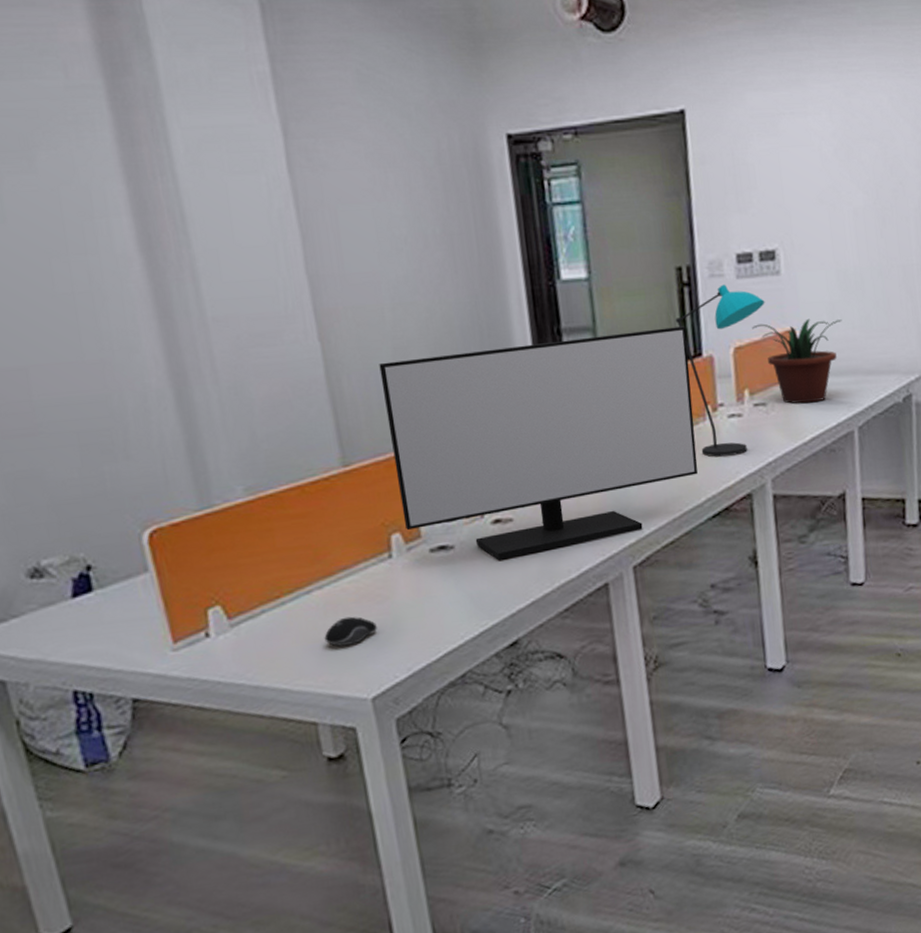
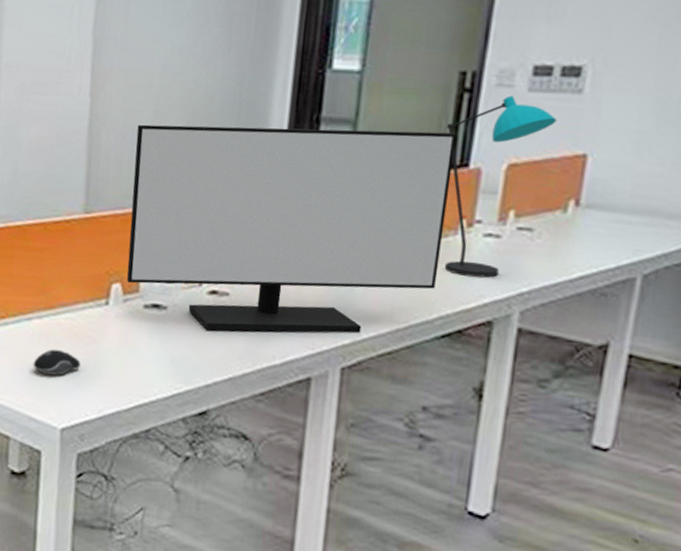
potted plant: present [752,318,842,404] -> none [534,143,650,239]

